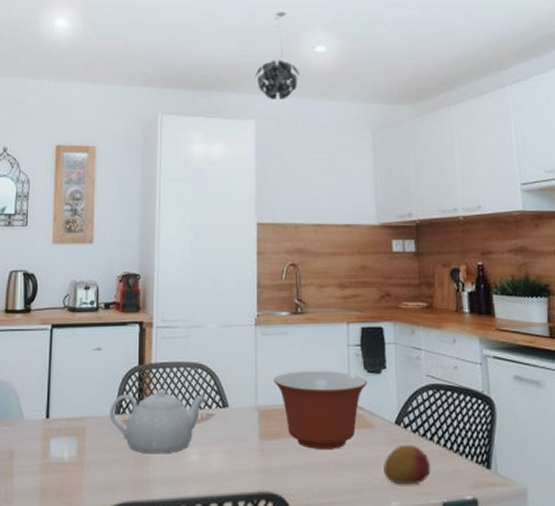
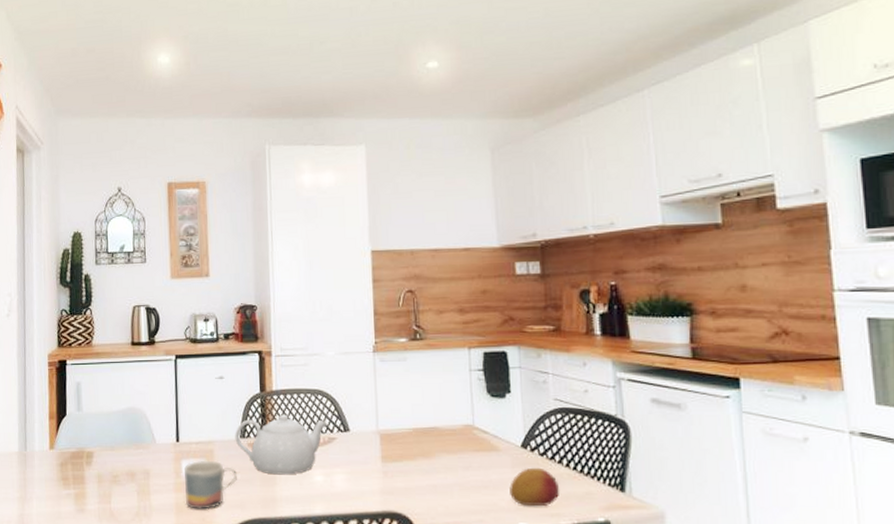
mug: none [52,439,110,493] -> present [184,461,238,510]
pendant light: present [255,12,301,100] -> none [363,27,412,123]
mixing bowl: present [273,371,368,449] -> none [394,396,492,472]

